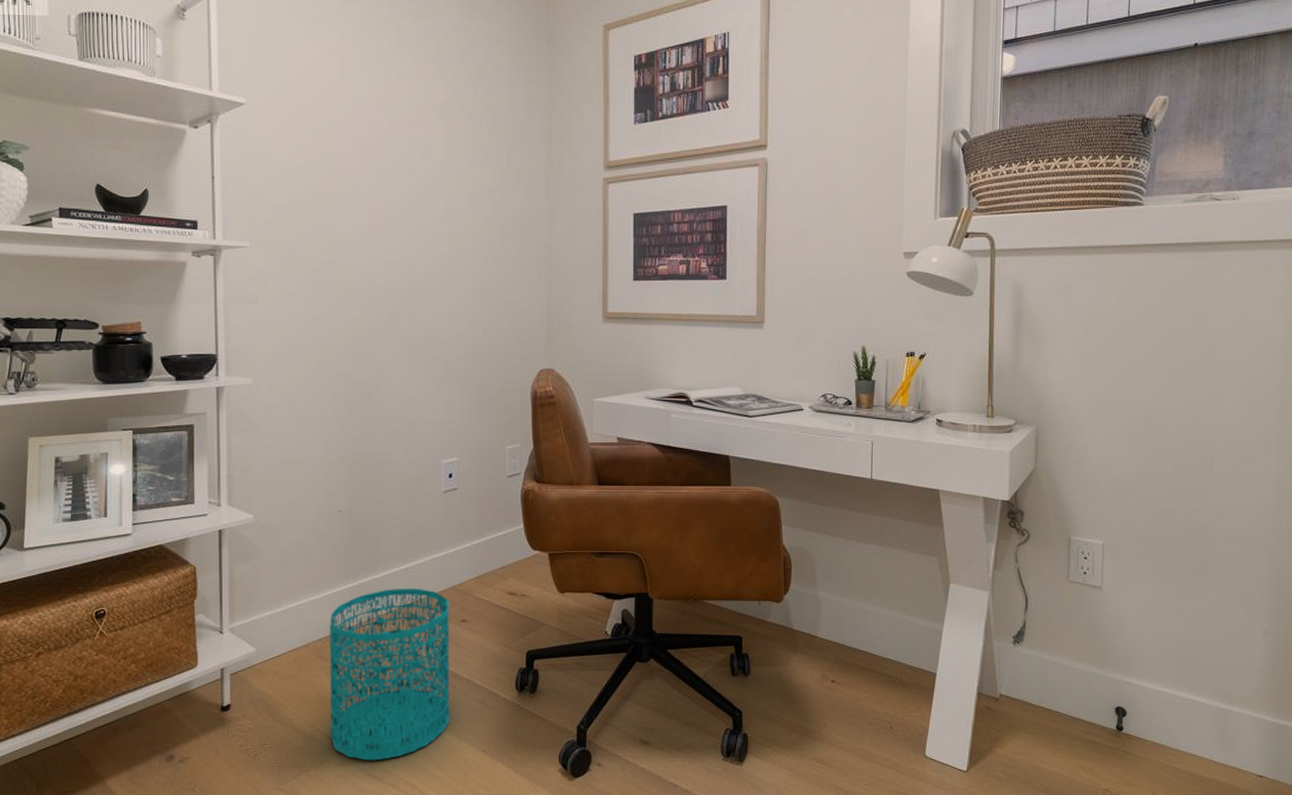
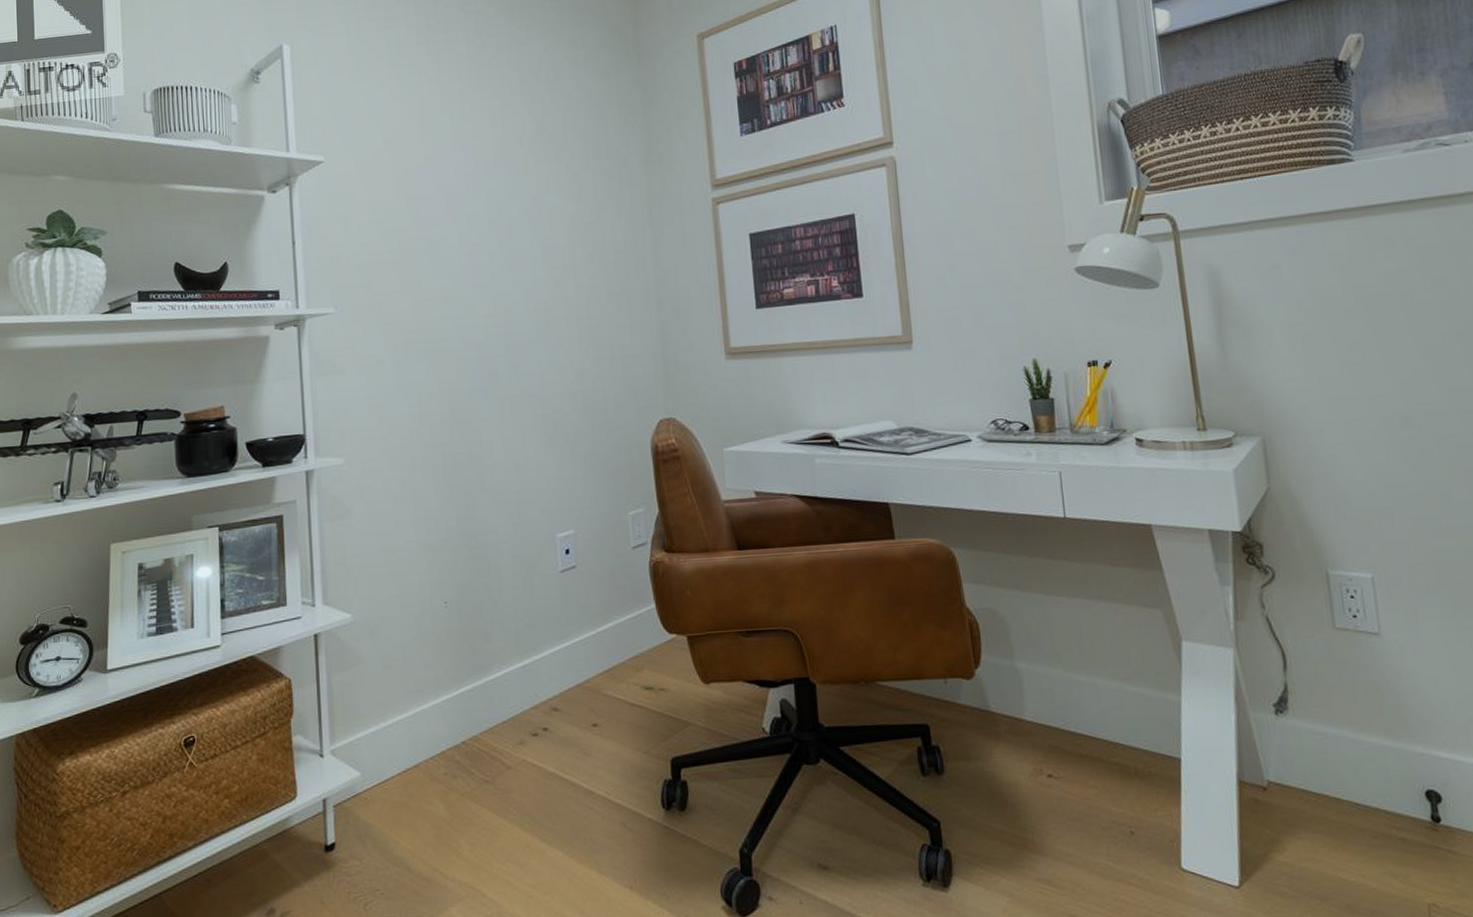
wastebasket: present [329,588,450,761] -> none [441,688,587,906]

